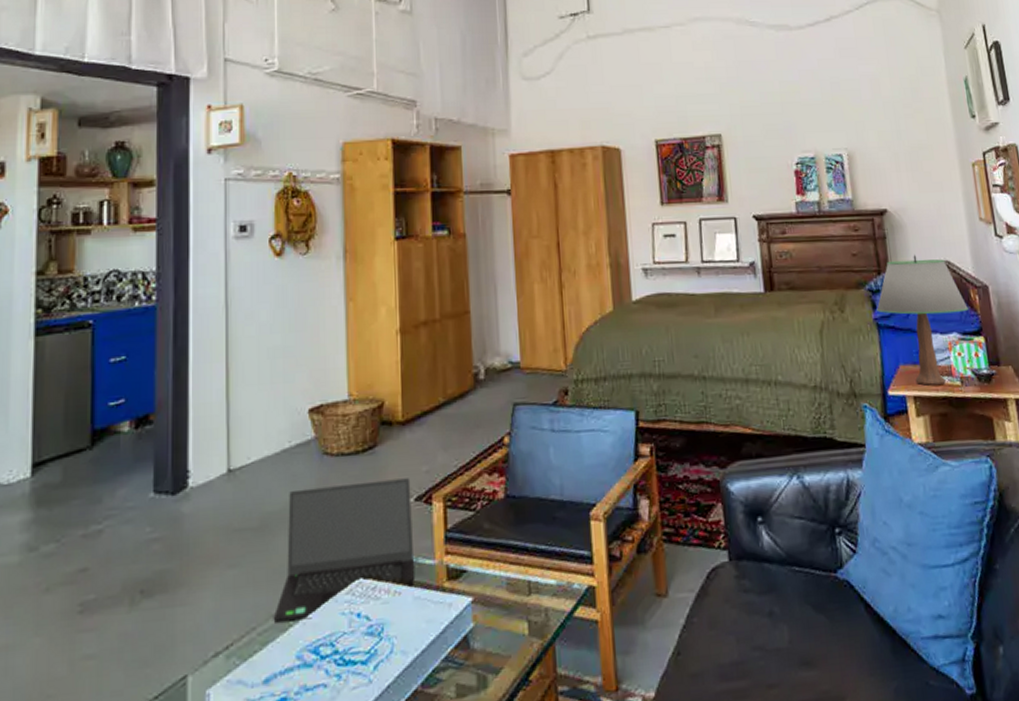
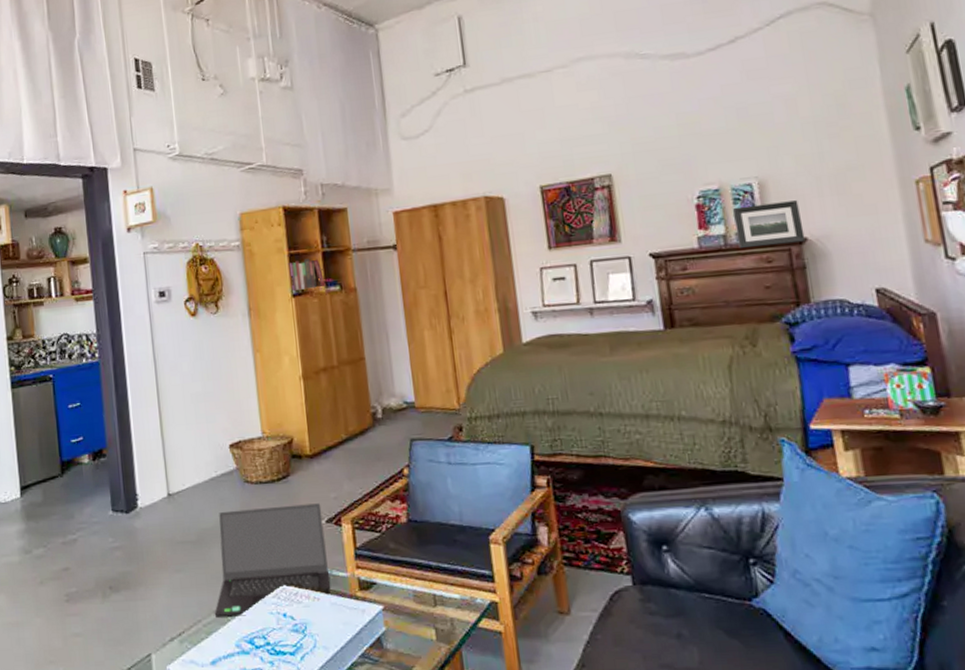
books: none [392,198,433,233] -> present [287,258,326,291]
picture frame: none [825,173,886,217] -> present [732,200,806,249]
table lamp: present [876,254,968,386] -> none [795,283,910,419]

